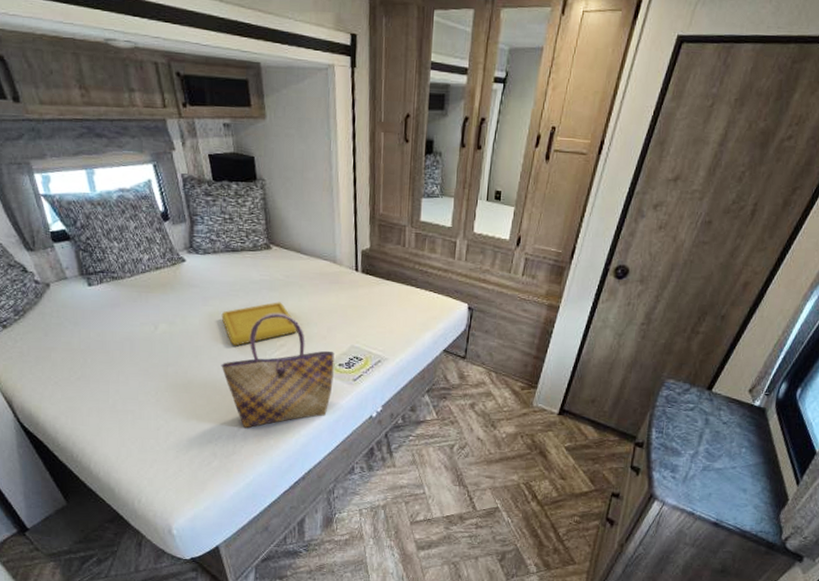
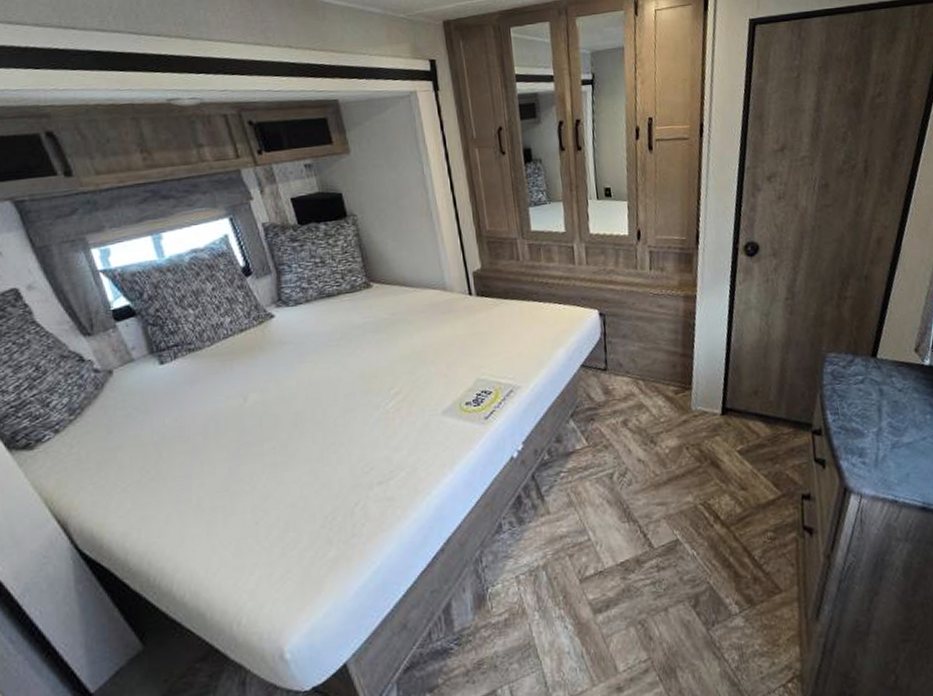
serving tray: present [221,302,297,346] -> none [322,344,412,404]
tote bag: present [221,313,334,429] -> none [327,356,462,502]

